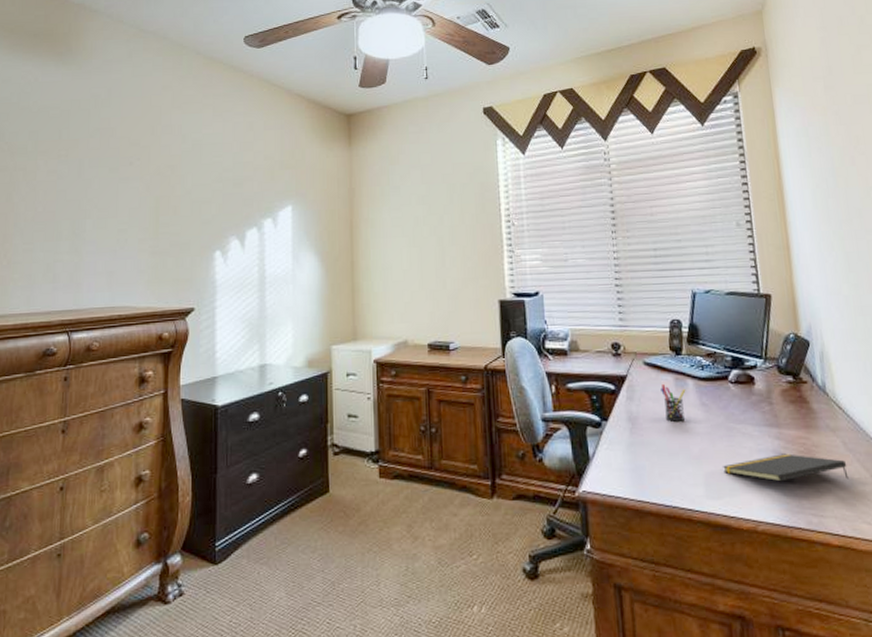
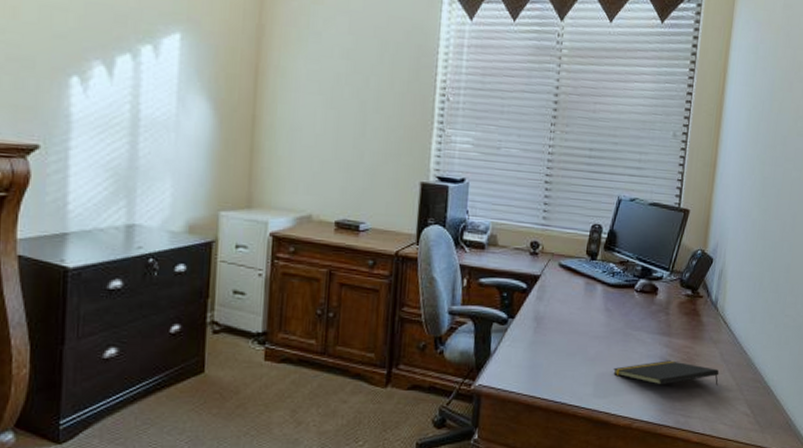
pen holder: present [661,385,686,422] -> none [570,287,594,324]

